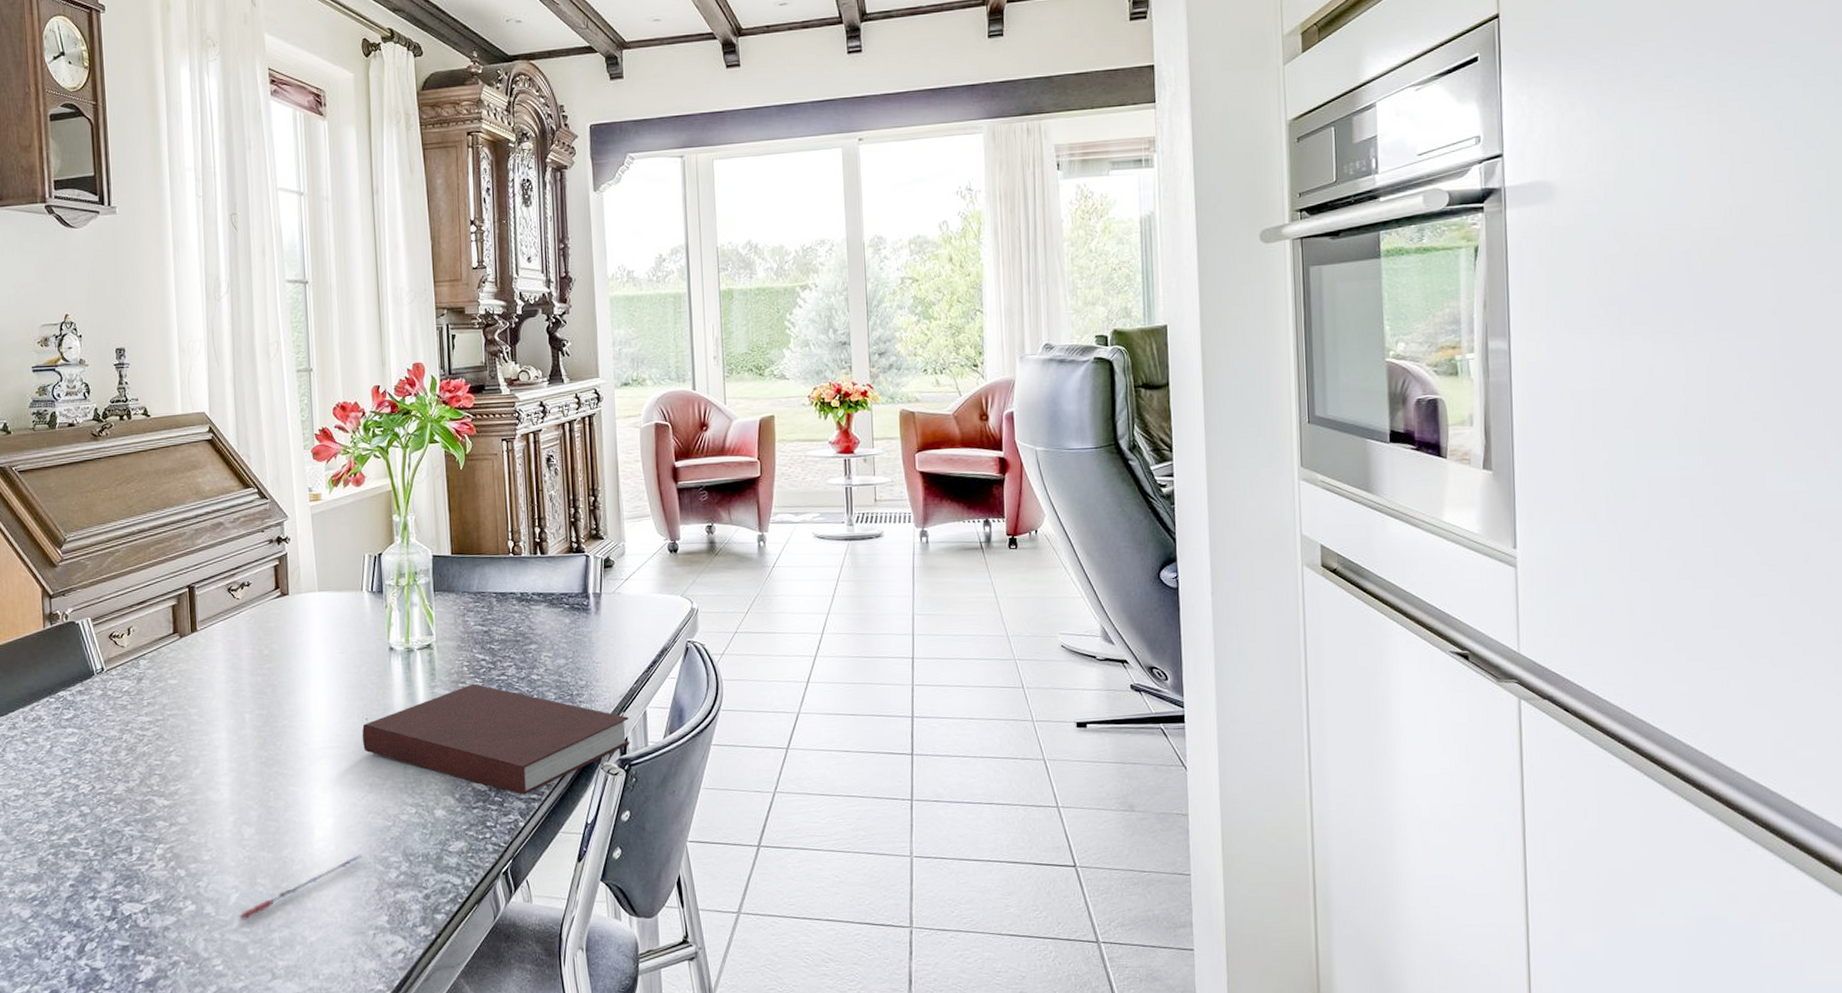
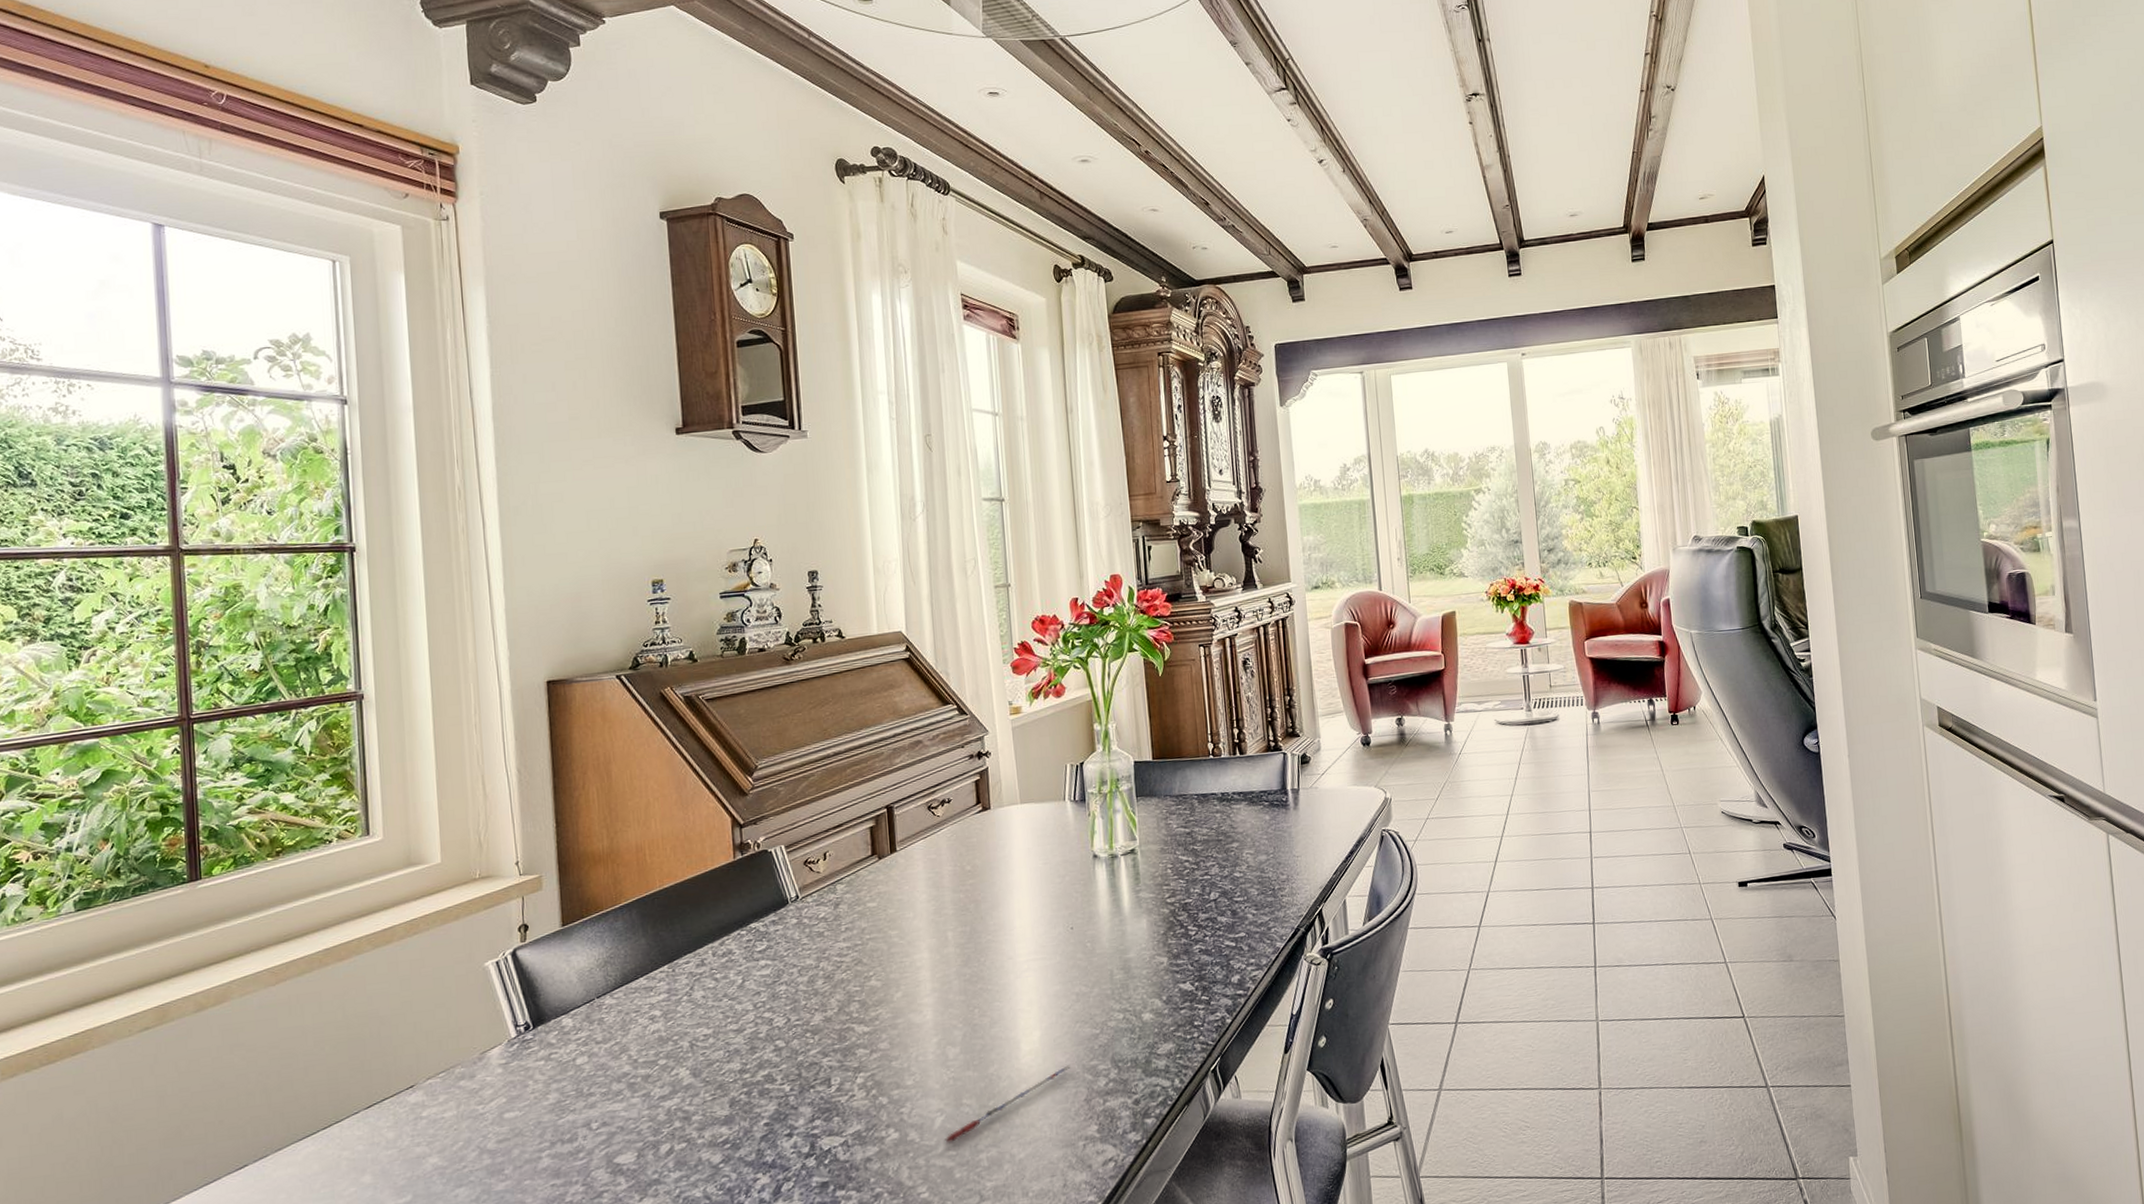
notebook: present [362,683,630,795] -> none [1067,885,1331,992]

